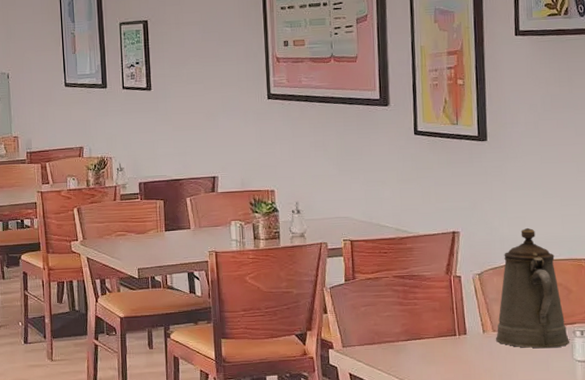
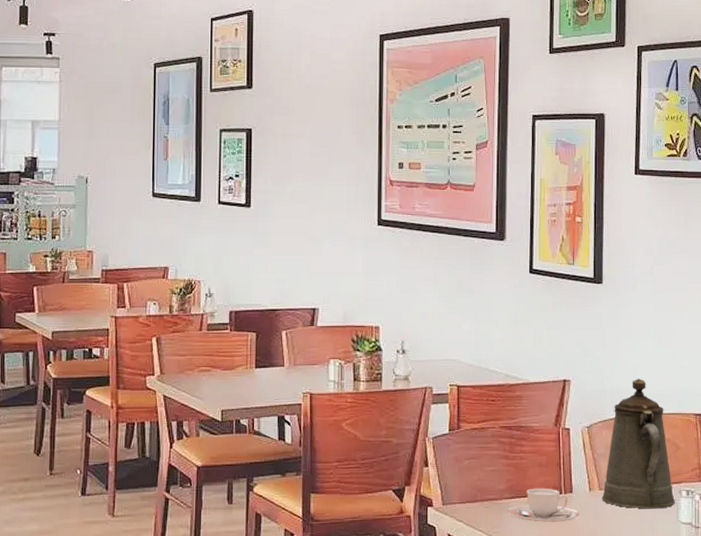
teacup: none [403,330,475,361] -> present [506,488,580,522]

